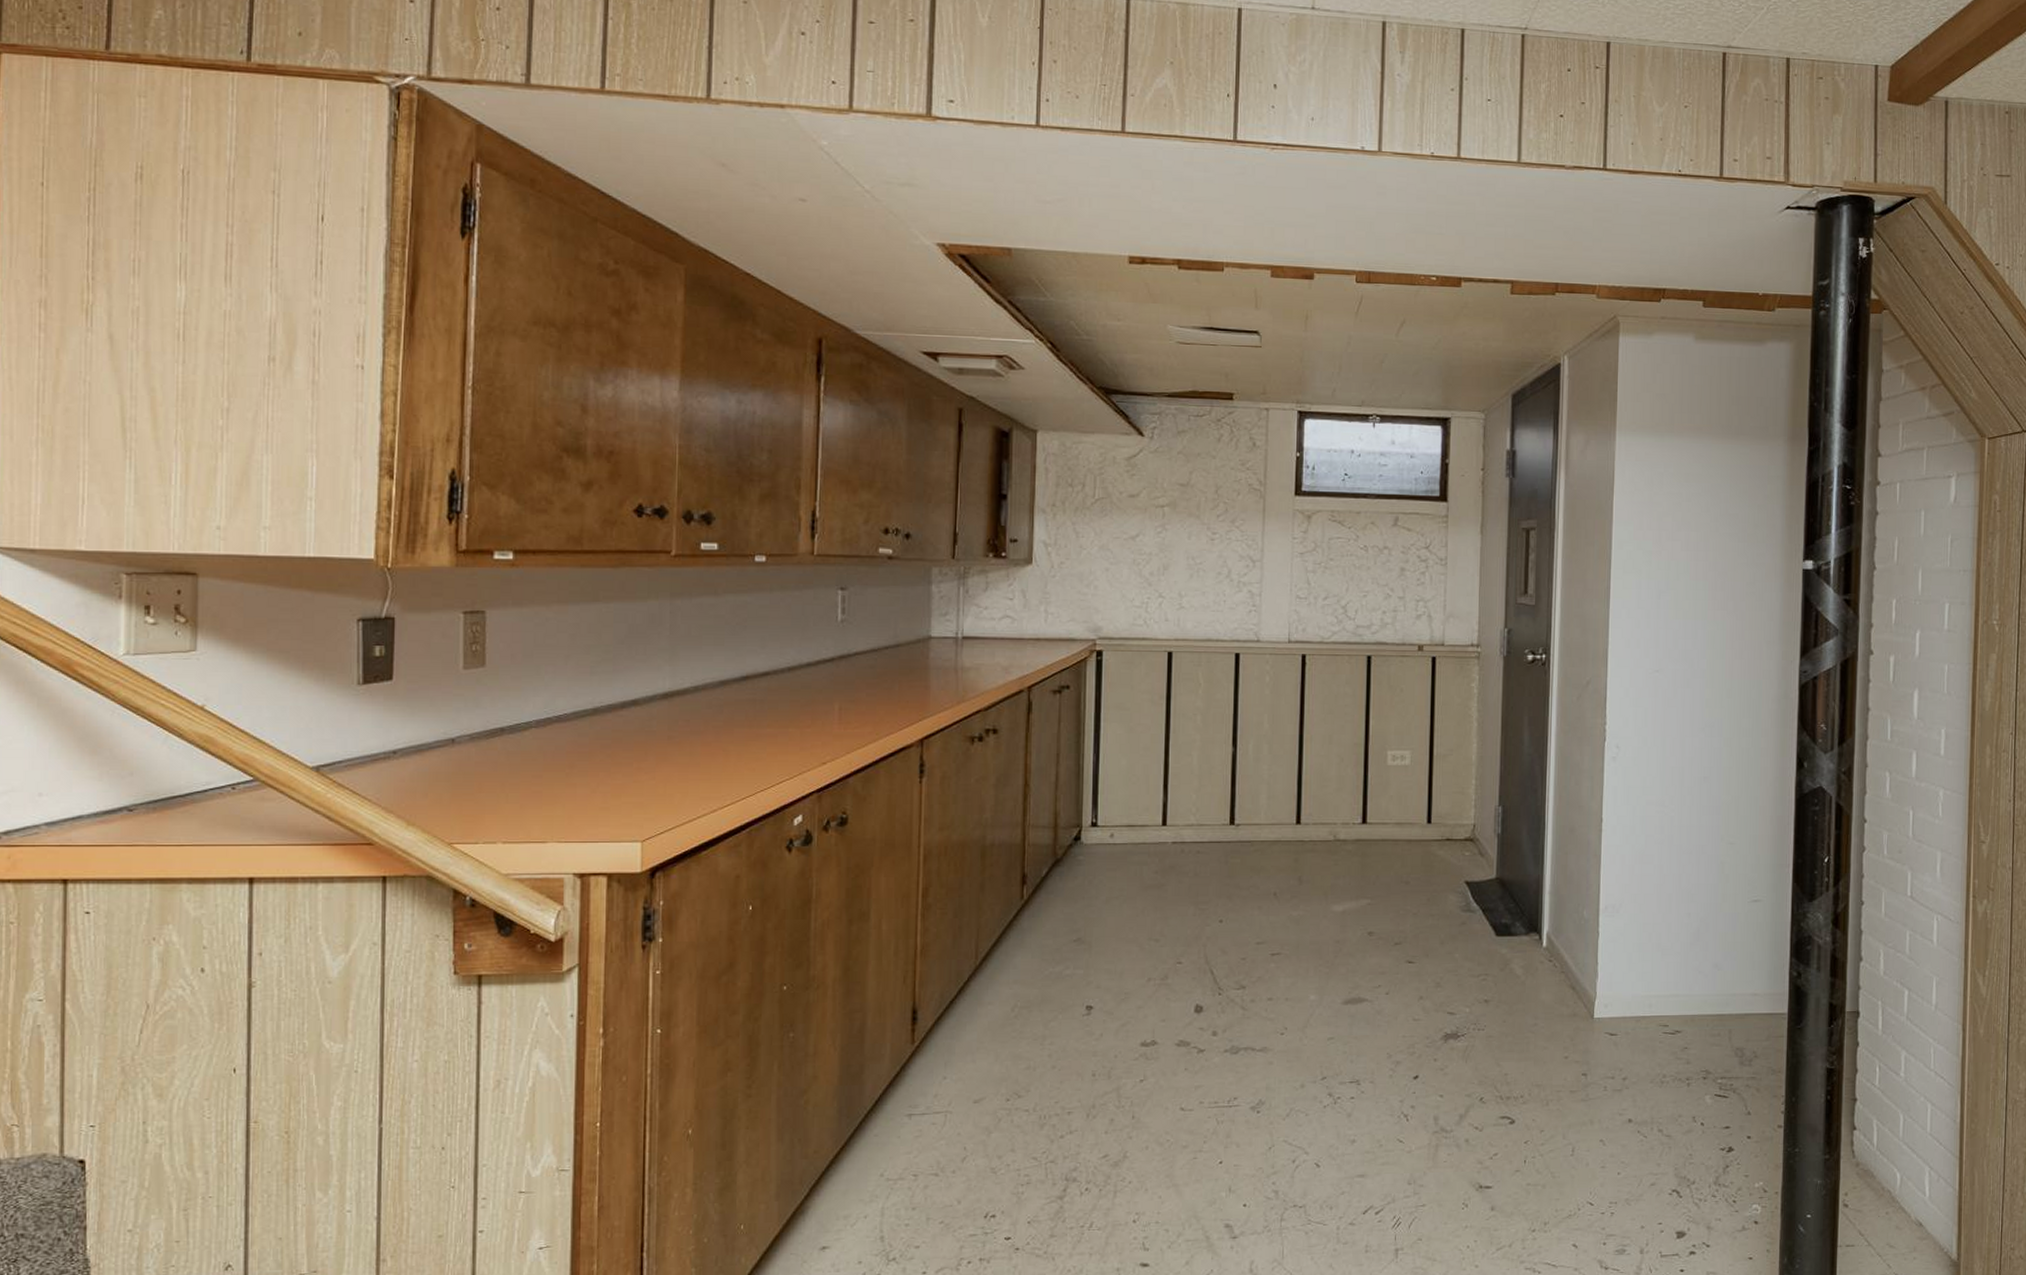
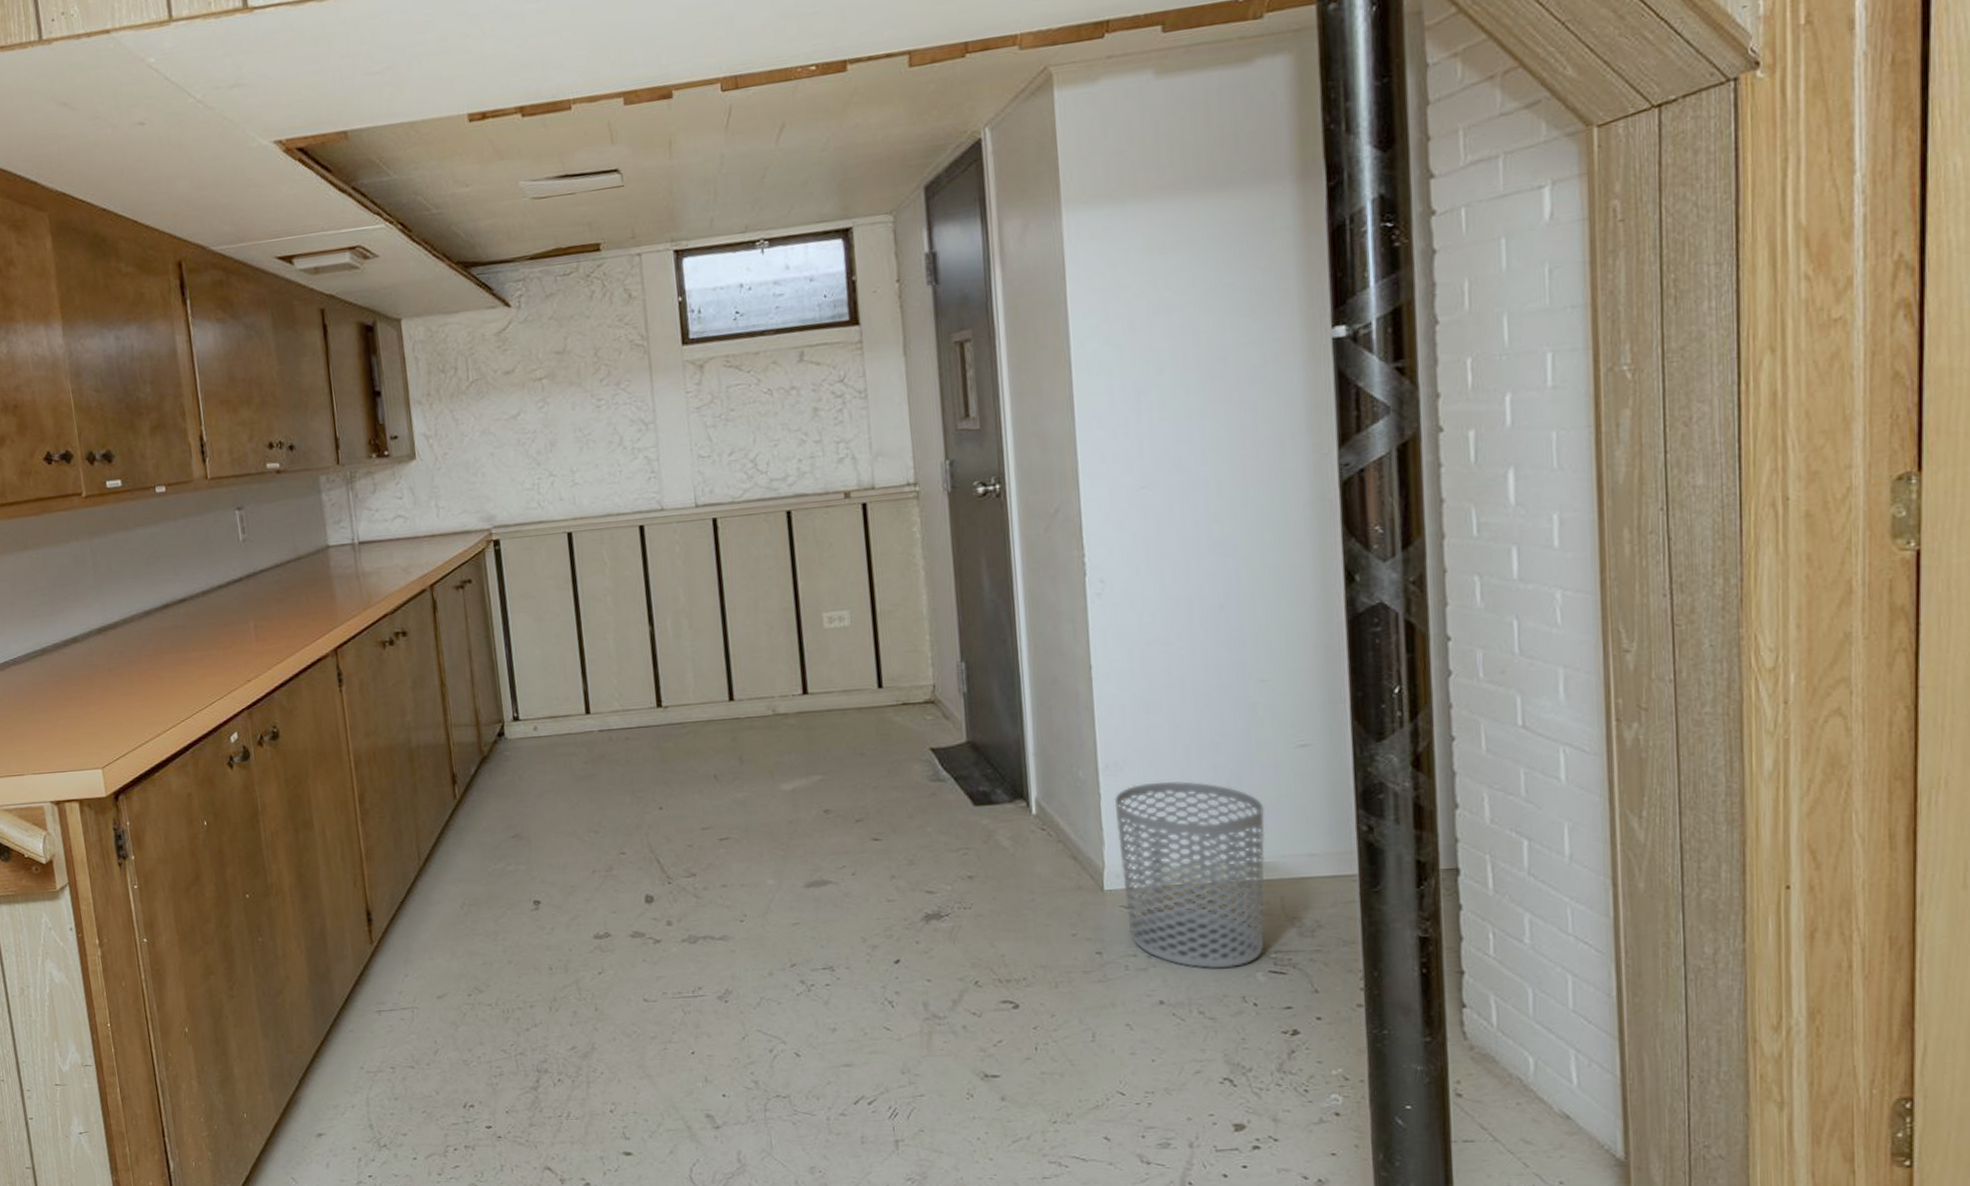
waste bin: none [1608,924,1724,1091] -> present [1114,781,1265,968]

